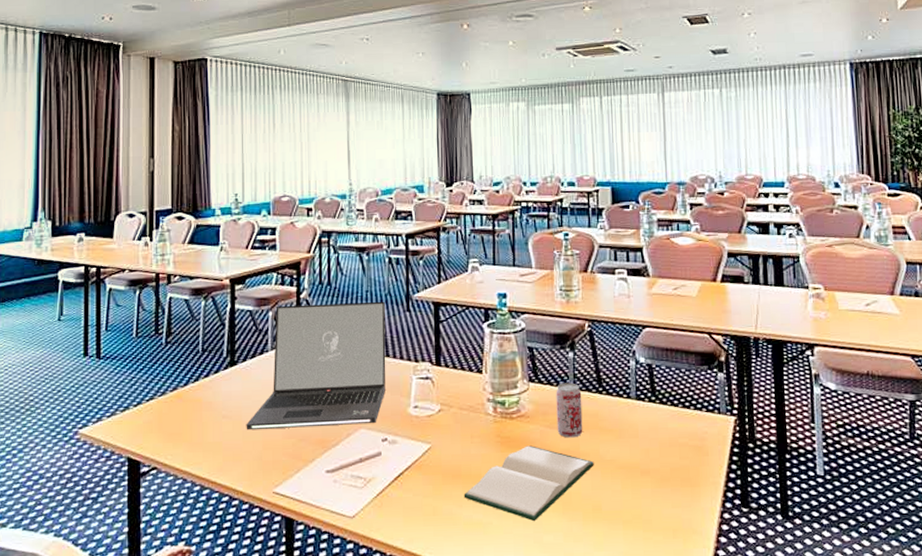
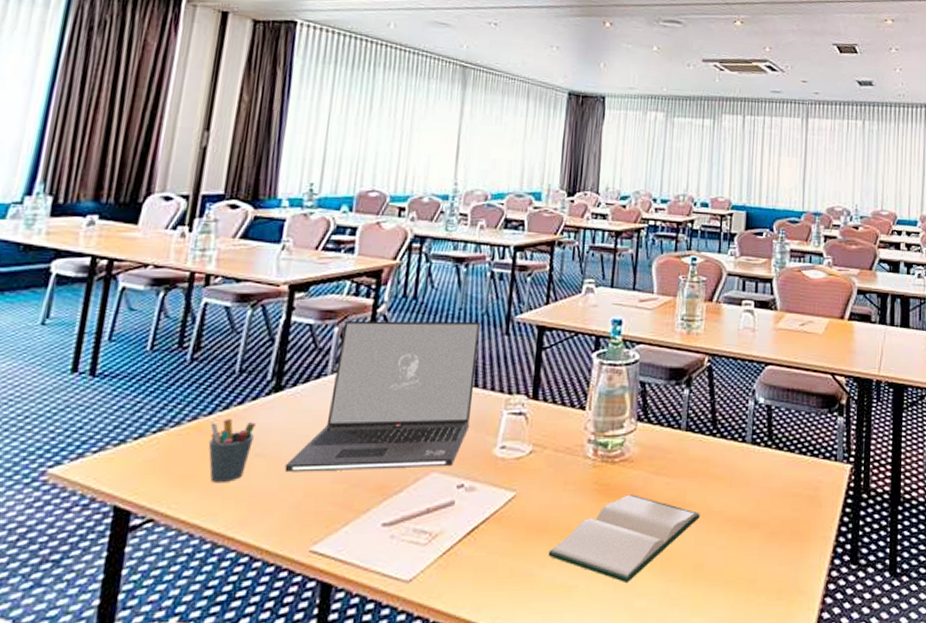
pen holder: none [187,388,220,439] -> present [208,418,256,482]
beverage can: present [556,382,583,438] -> none [663,423,694,486]

